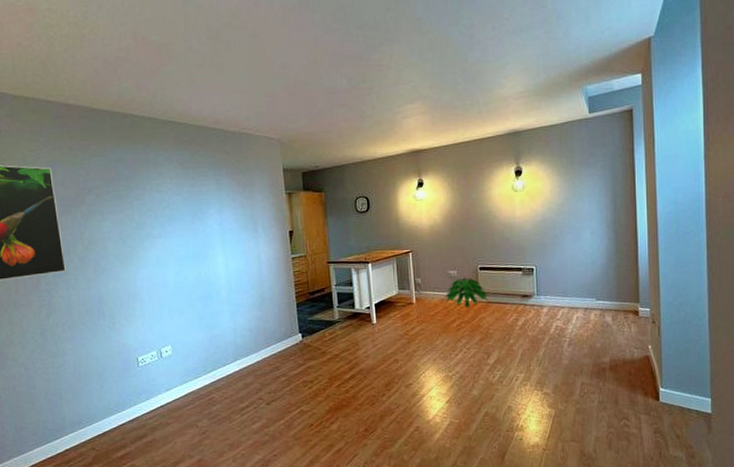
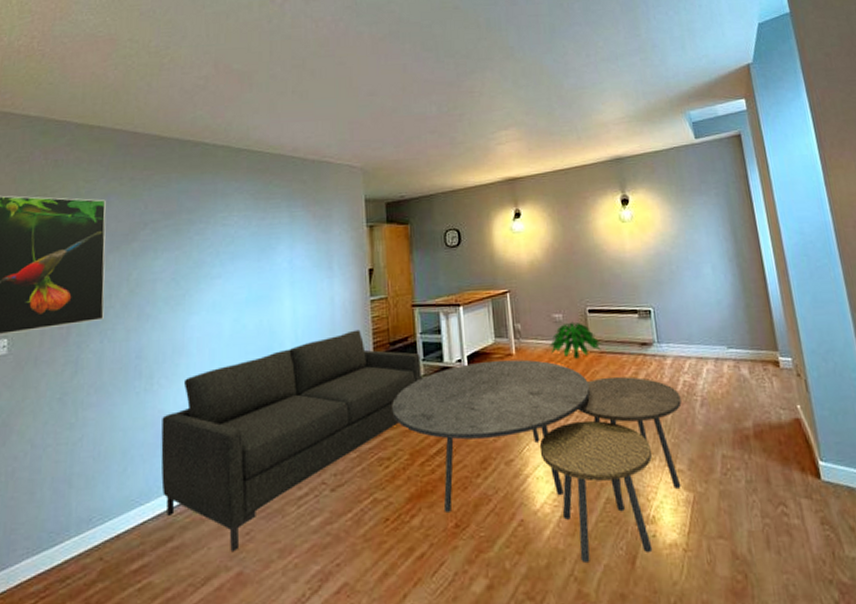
sofa: none [126,282,337,446] -> present [160,329,421,553]
coffee table: none [313,307,552,457] -> present [392,359,682,563]

